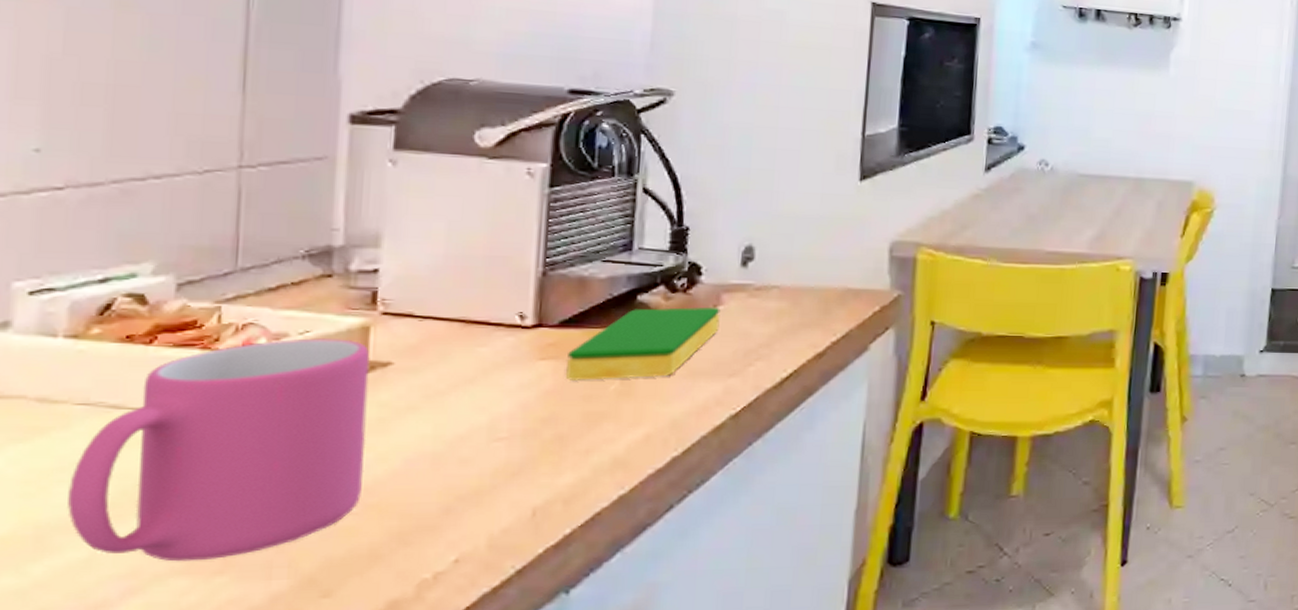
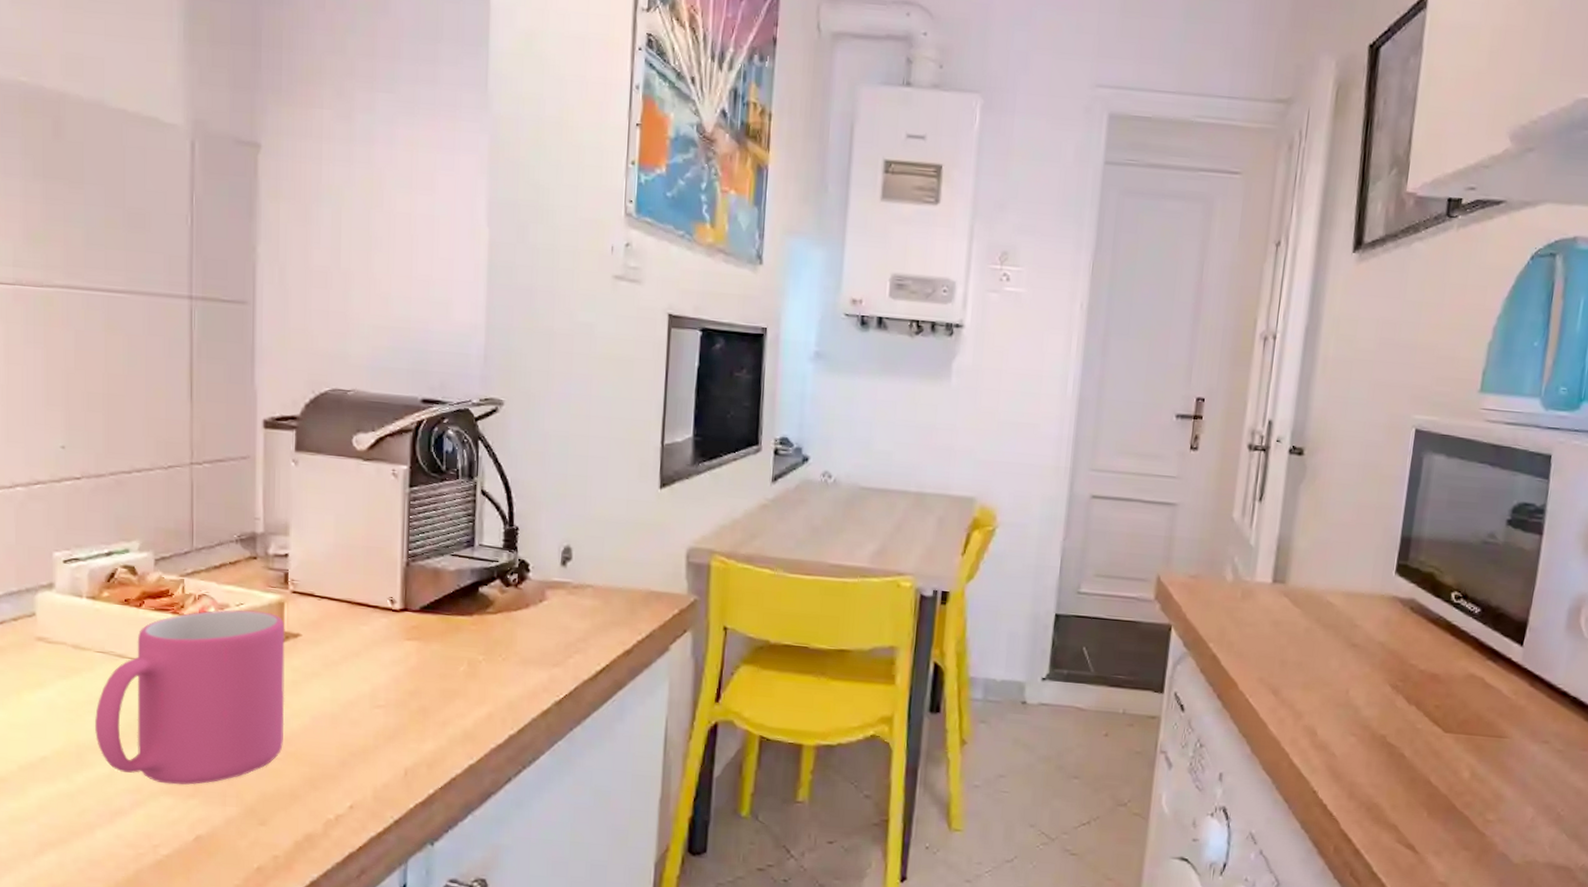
dish sponge: present [565,307,721,380] -> none [425,600,545,662]

